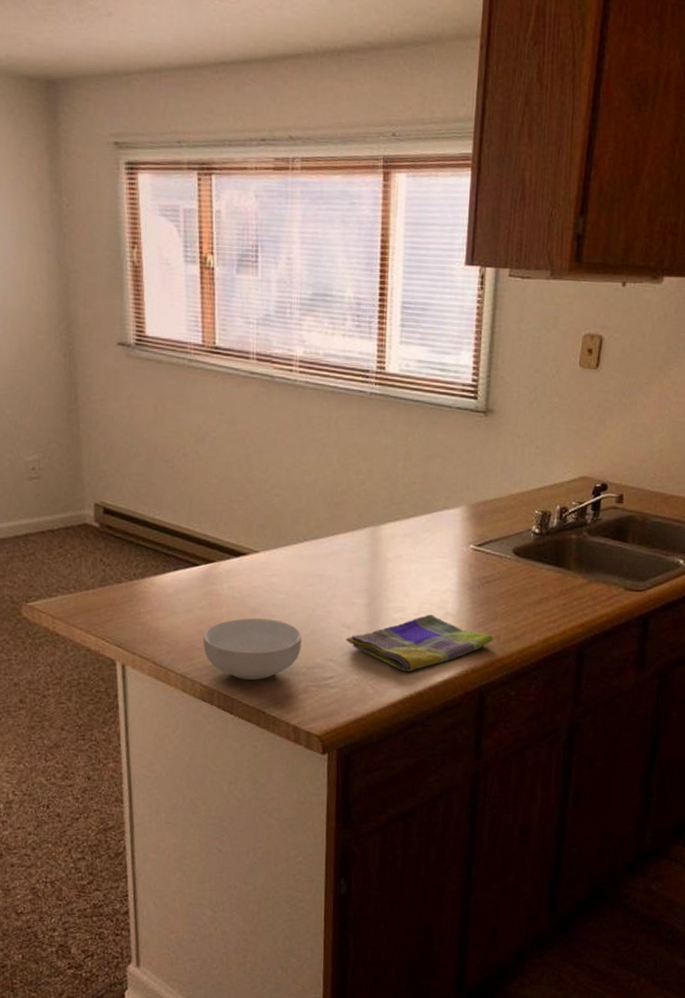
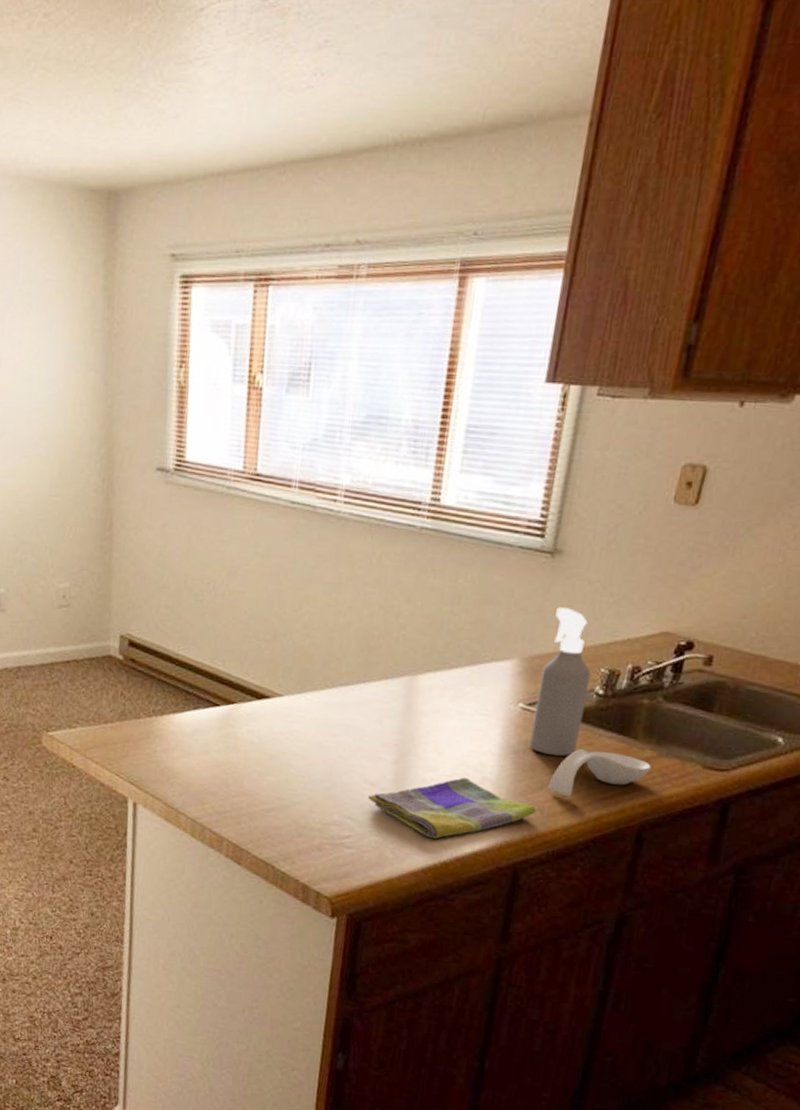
cereal bowl: present [203,618,302,680] -> none [216,765,321,832]
spray bottle: none [482,459,528,589] -> present [529,607,591,757]
spoon rest: none [501,581,584,624] -> present [548,748,651,797]

